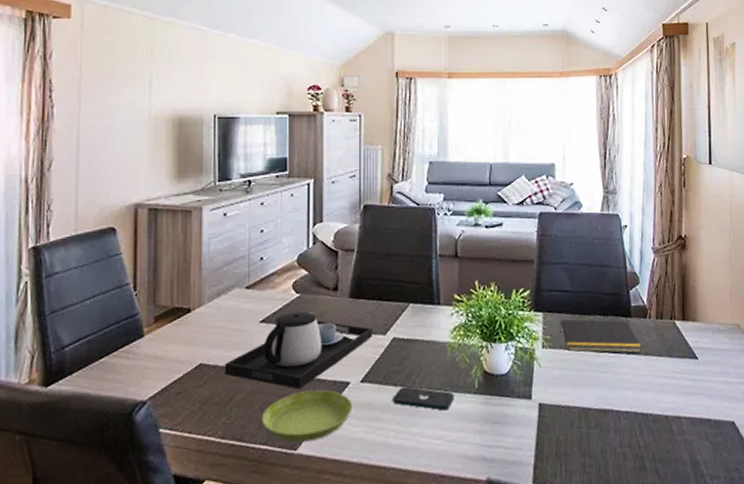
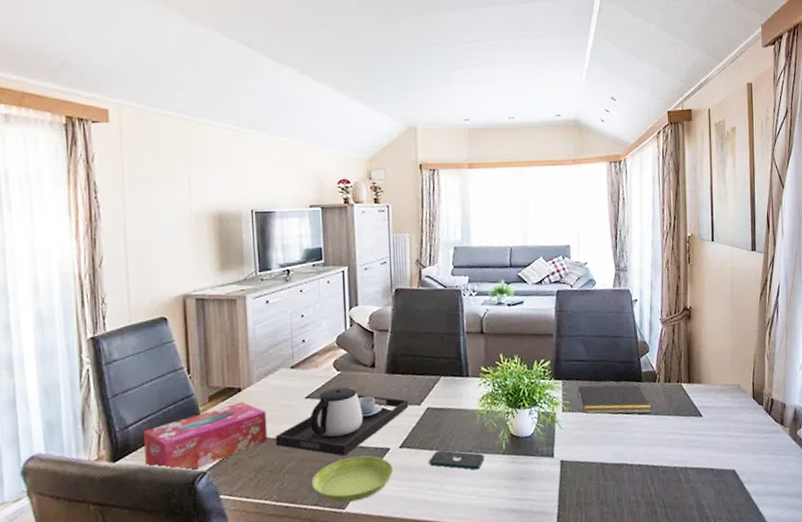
tissue box: none [81,324,216,400] -> present [144,402,268,471]

